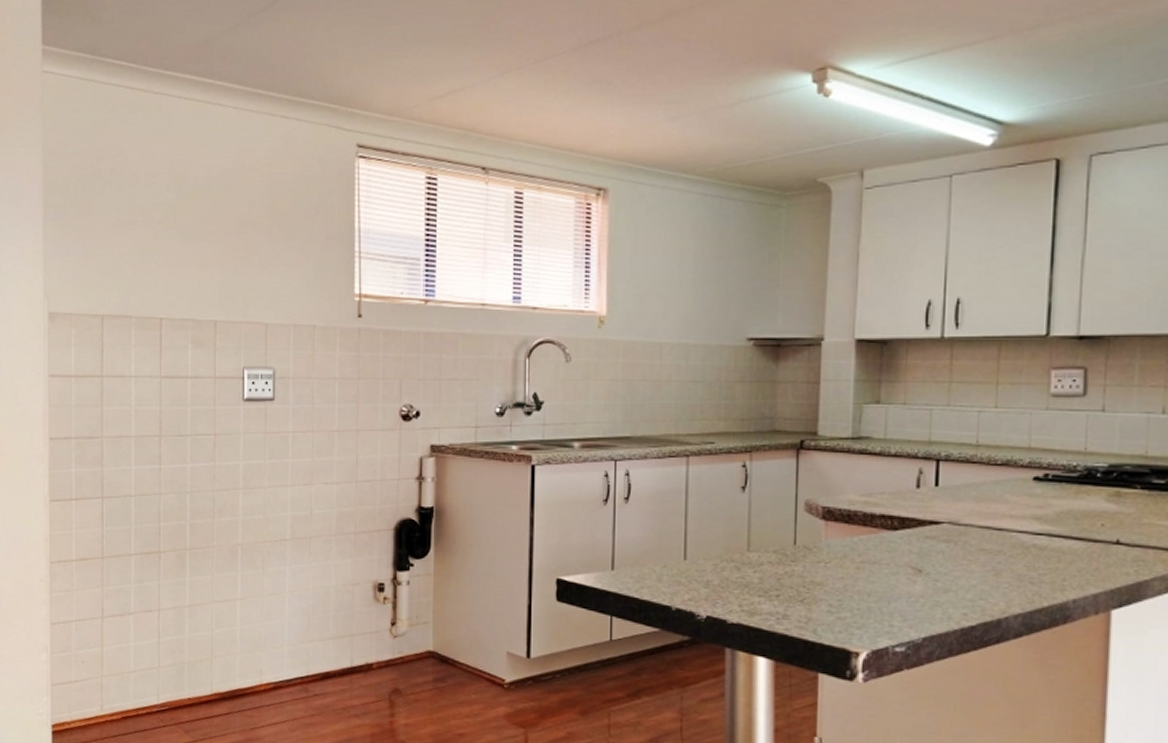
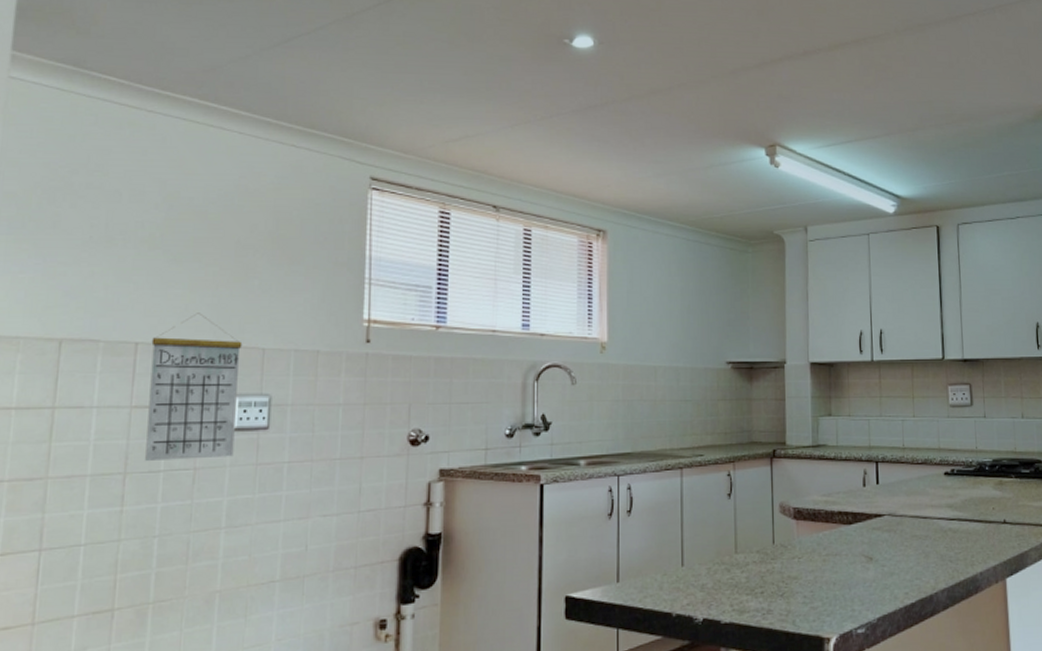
calendar: none [173,289,248,426] -> present [145,313,243,461]

